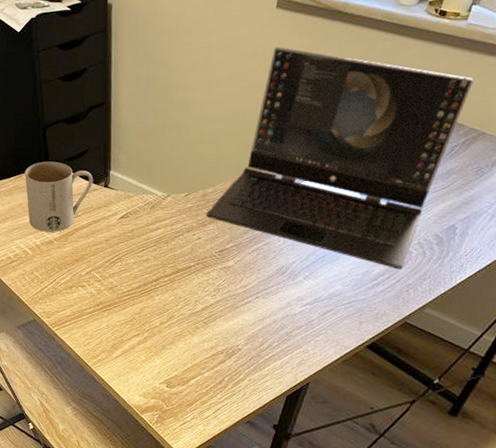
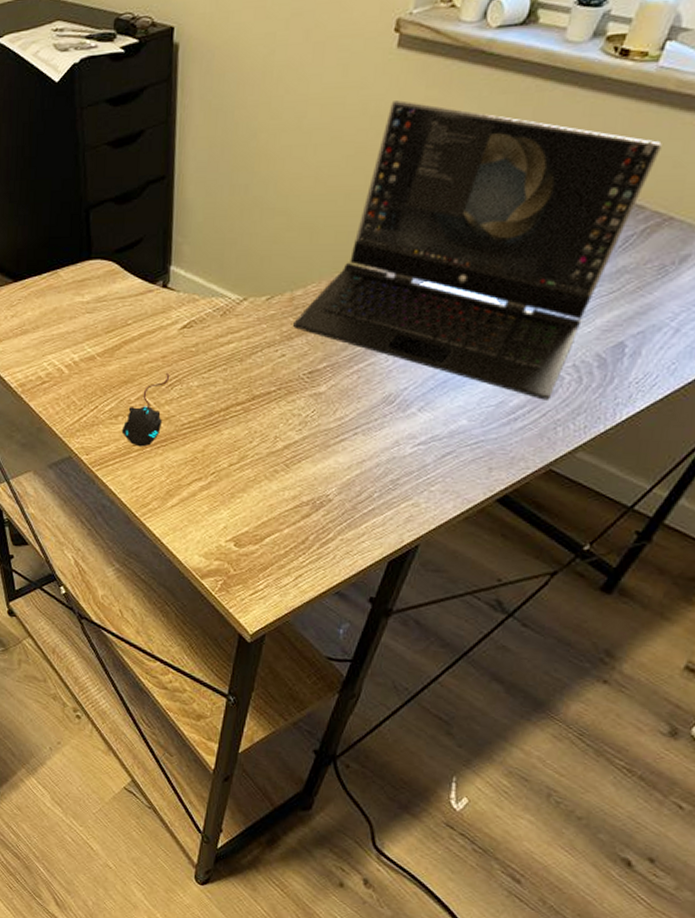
mug: present [25,161,94,232] -> none [61,253,149,345]
mouse: none [75,252,111,311] -> present [121,372,169,447]

